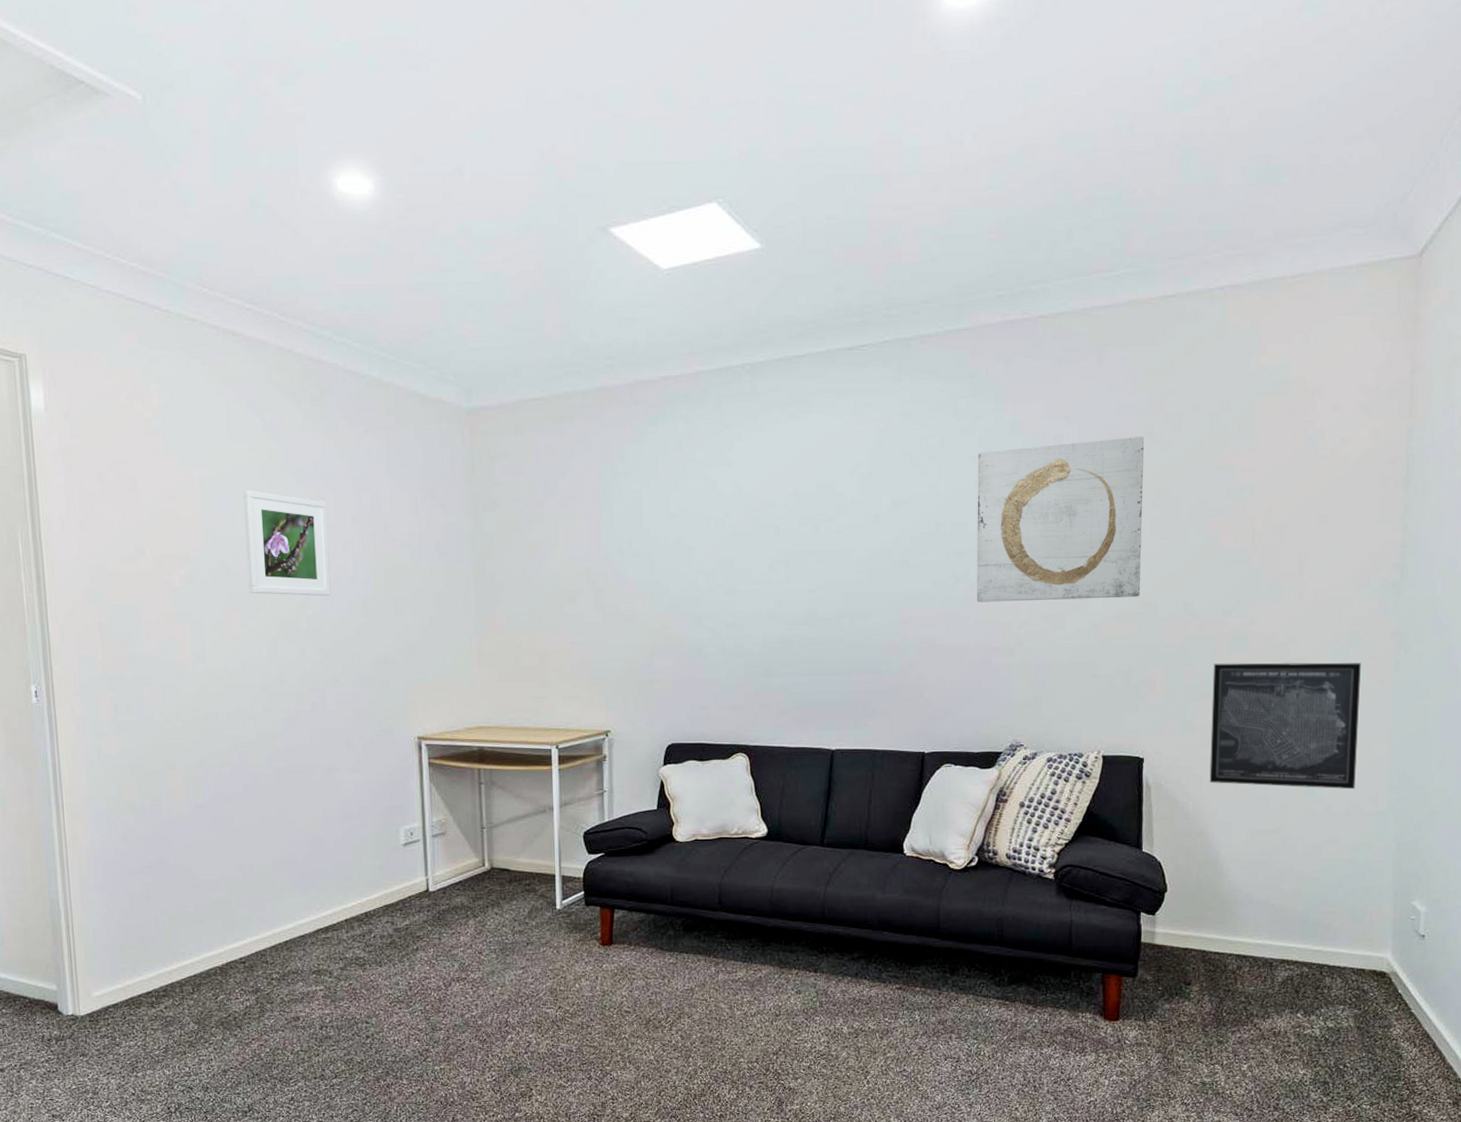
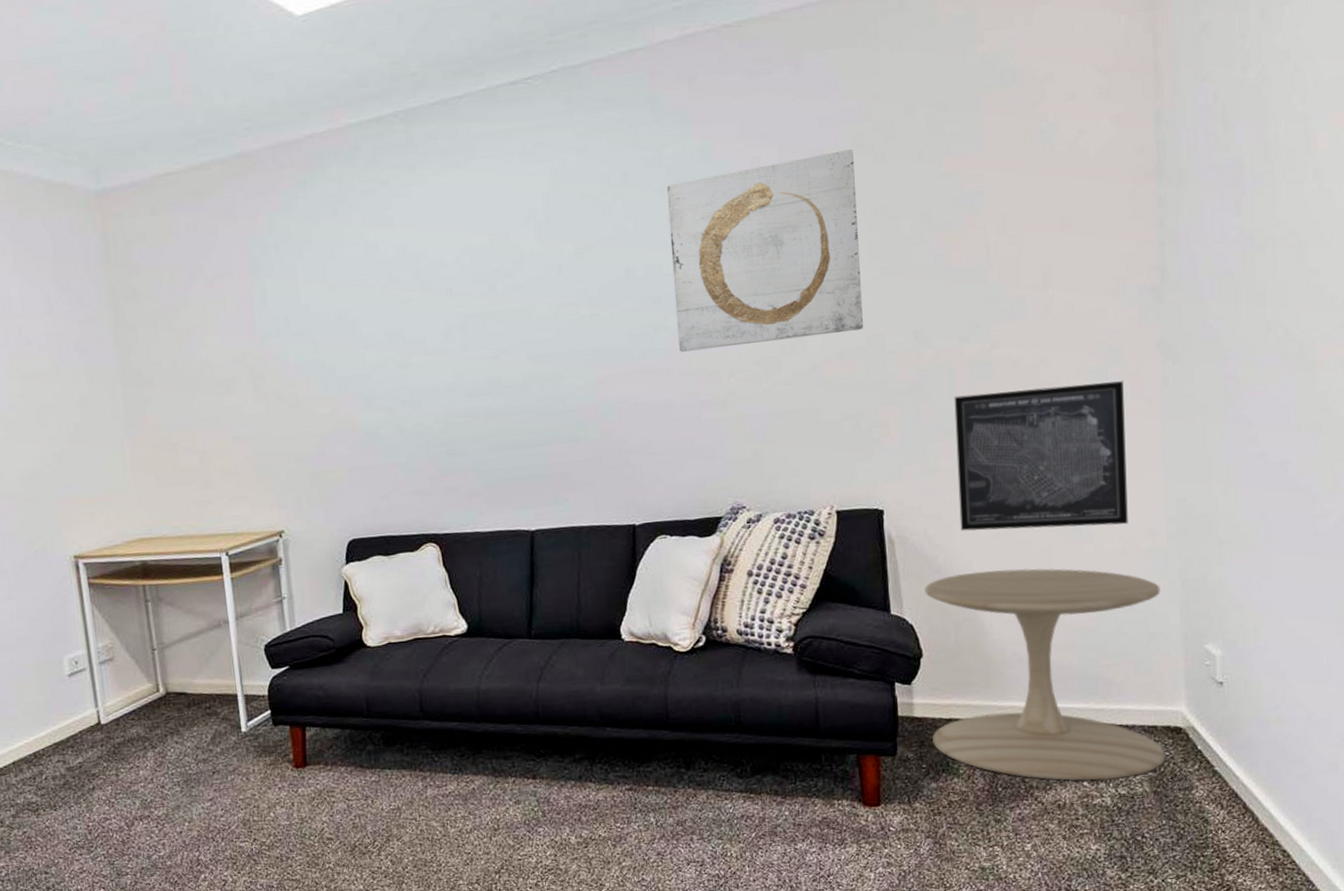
side table: none [1169,820,1378,1014] -> present [924,568,1166,781]

